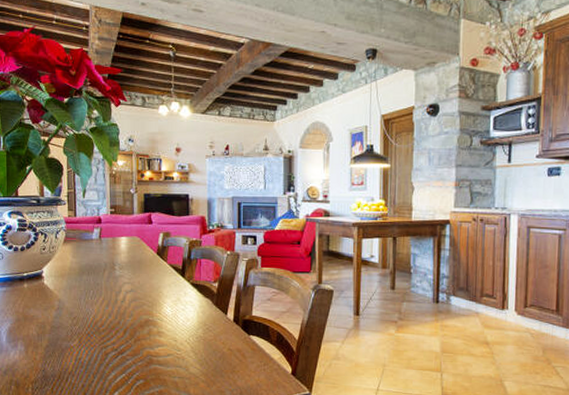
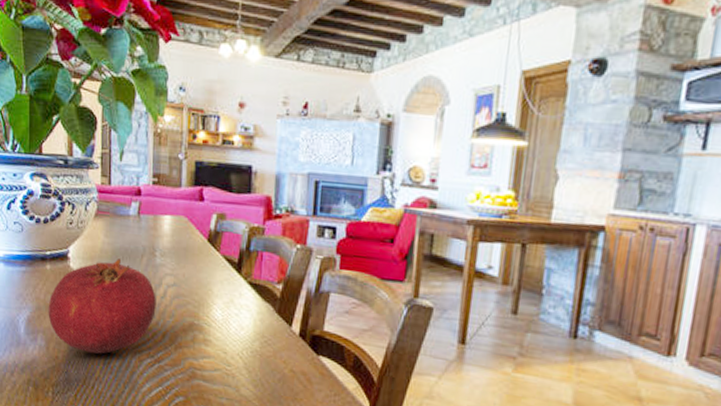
fruit: none [26,274,117,352] -> present [48,258,156,354]

